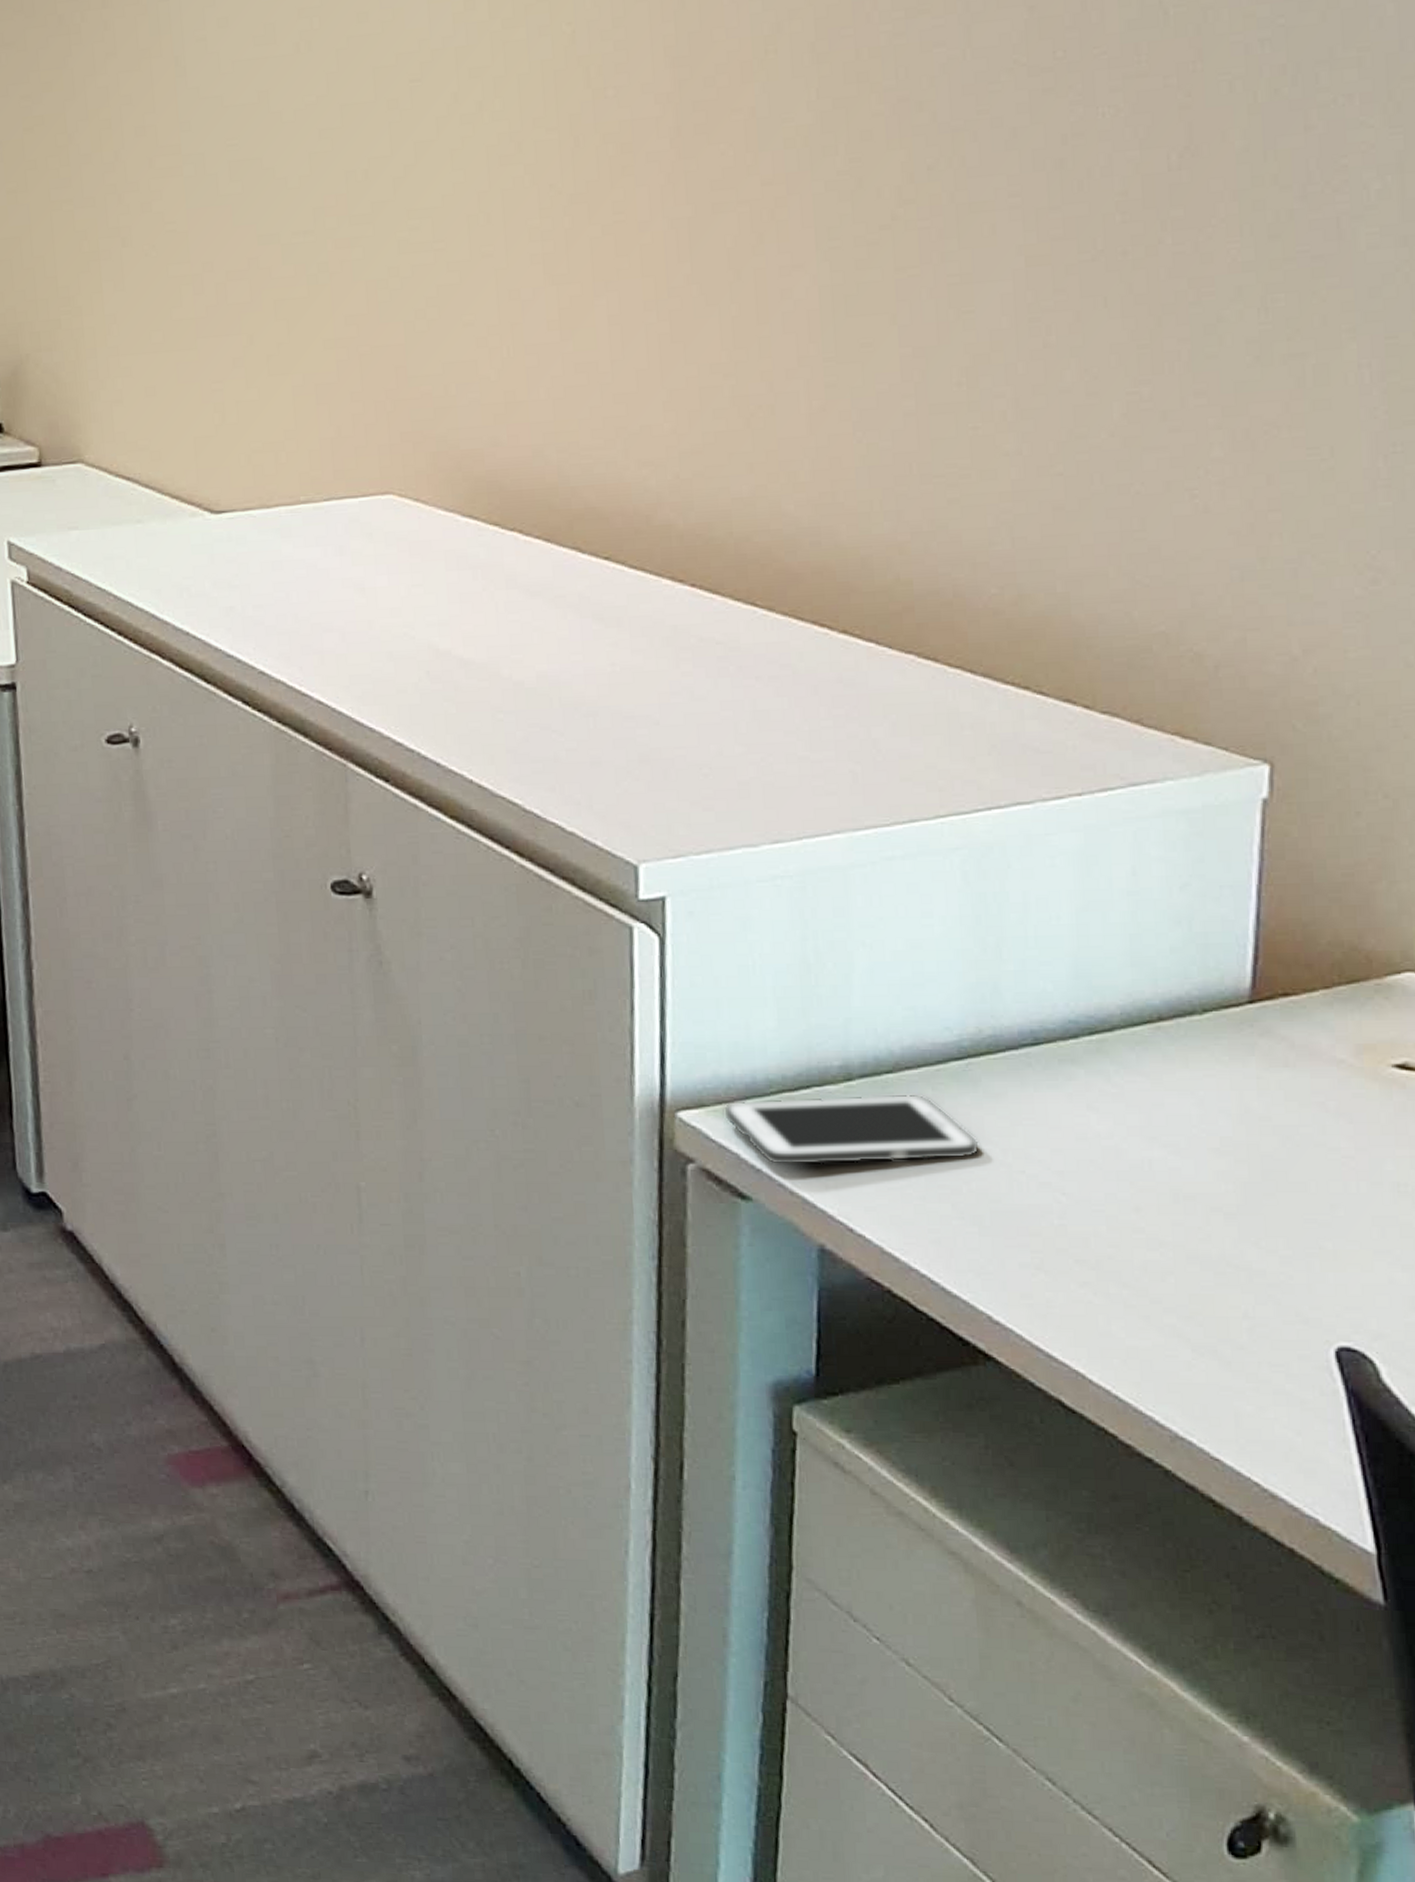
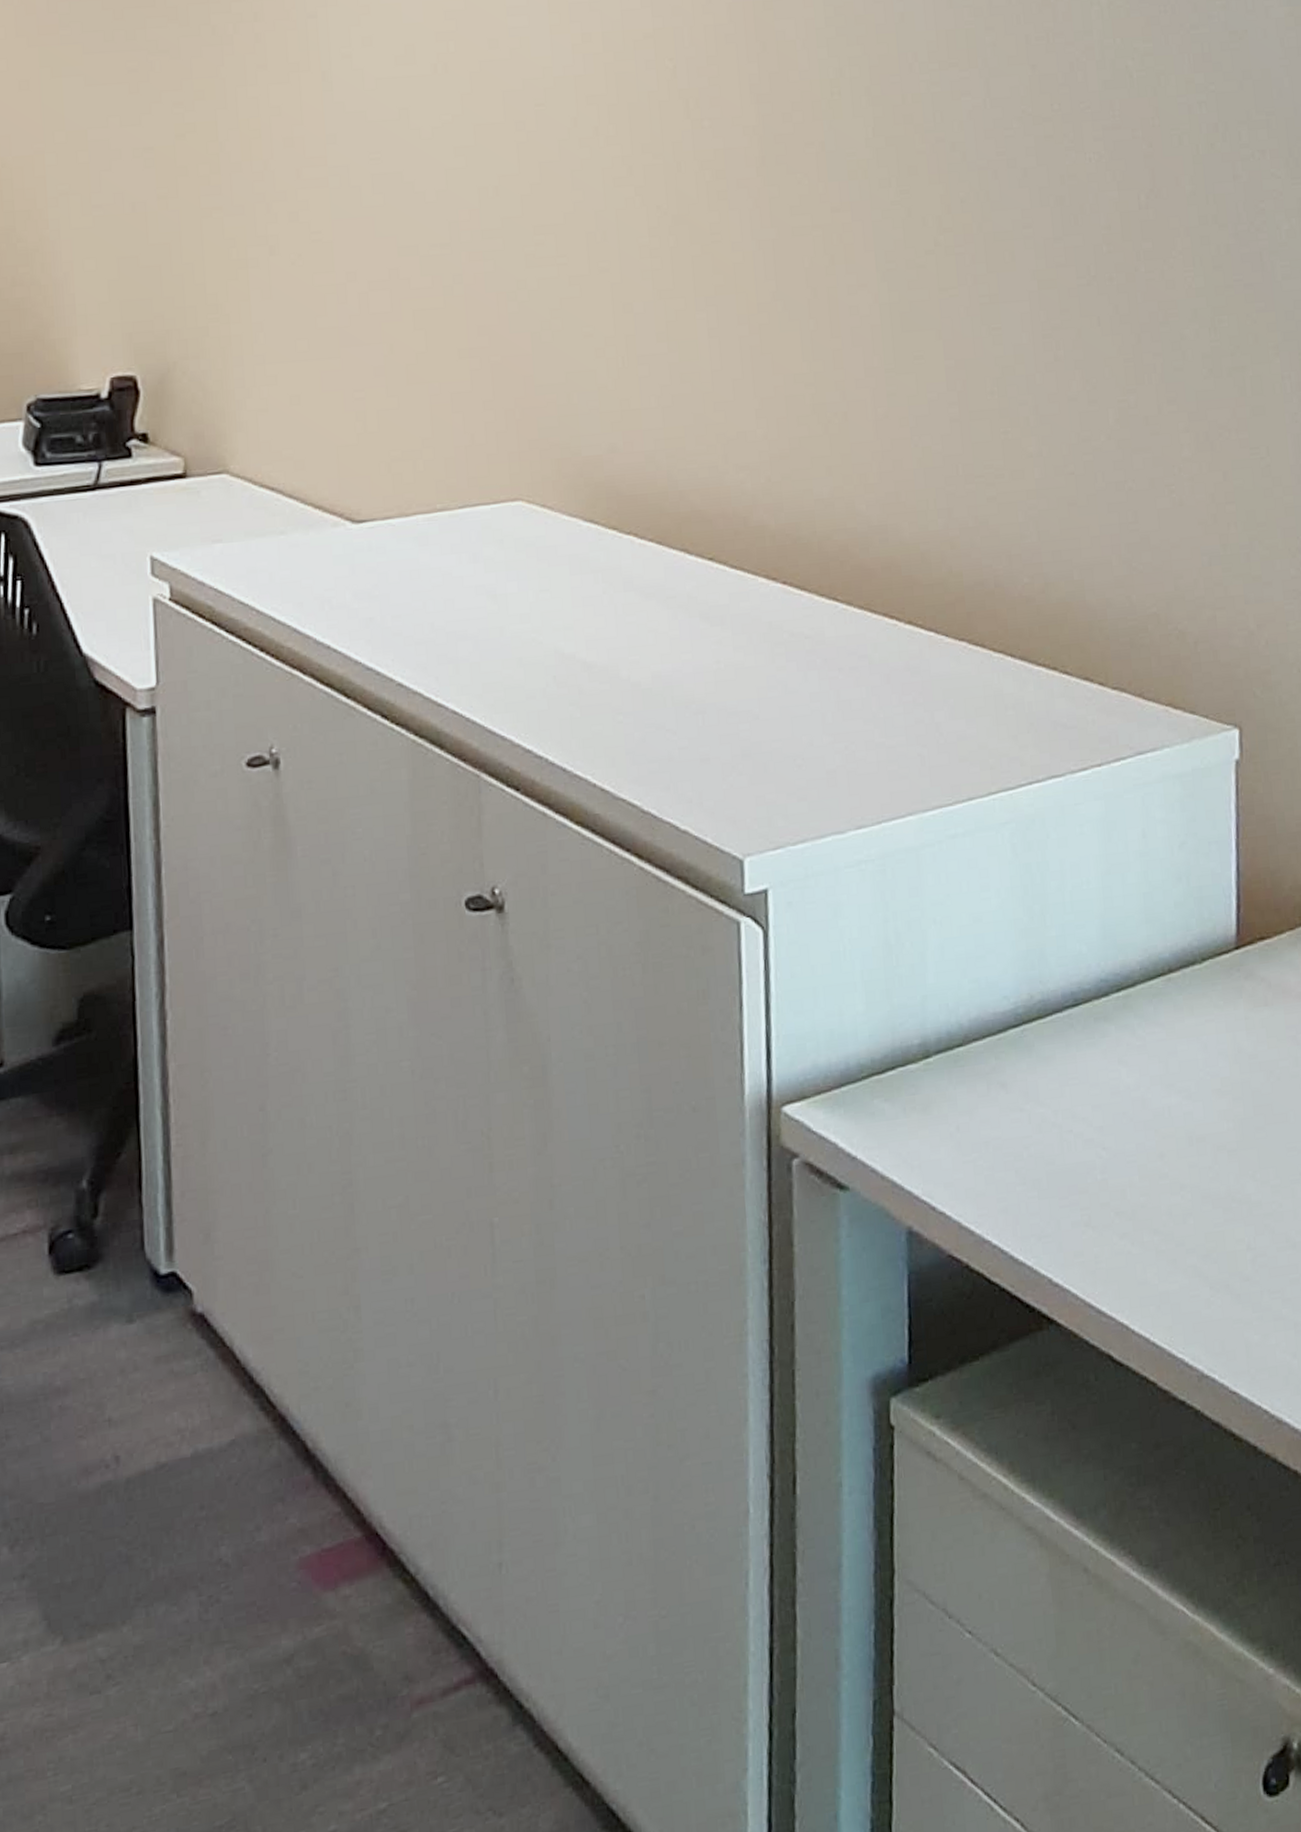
cell phone: present [722,1094,980,1166] -> none [821,1064,1036,1151]

